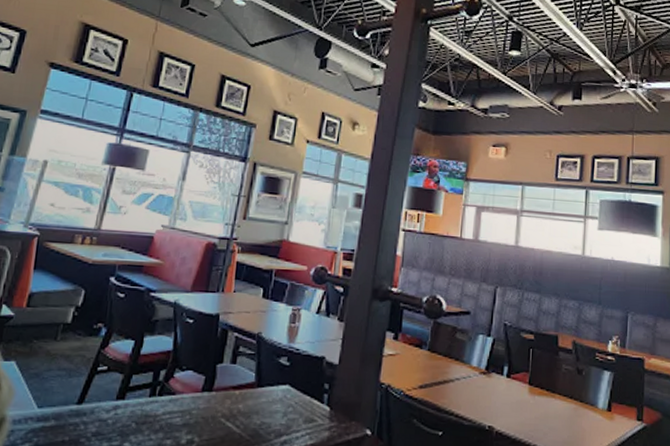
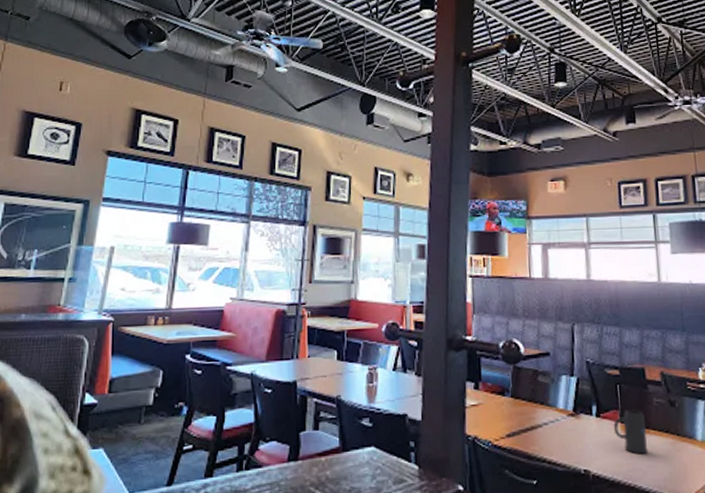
beer mug: none [521,373,553,416] -> present [613,409,648,454]

